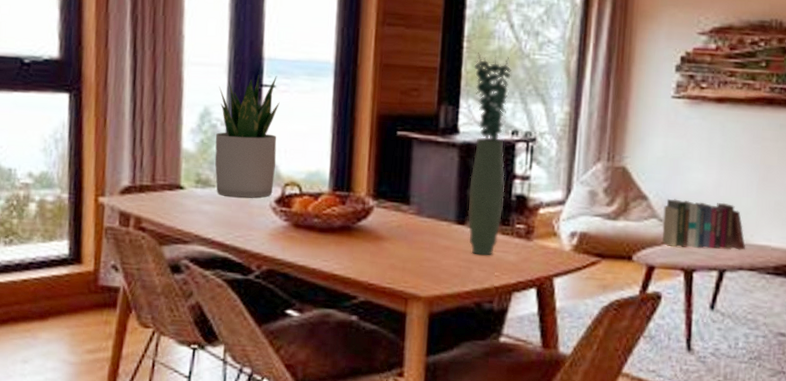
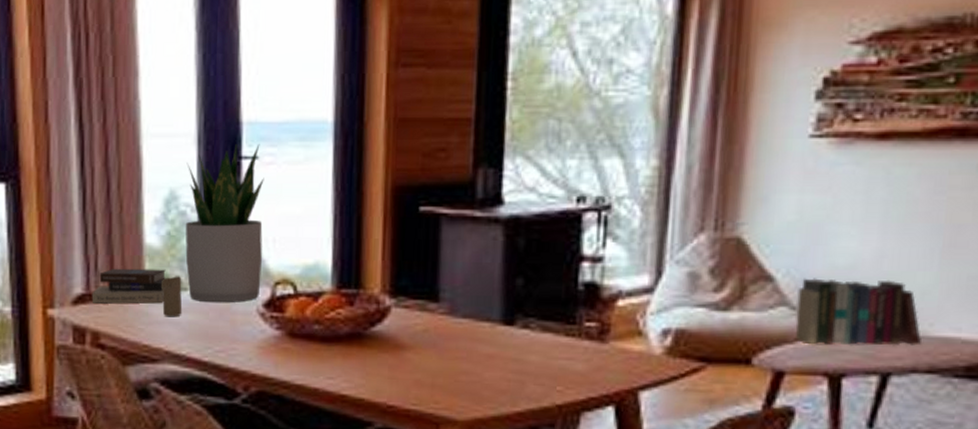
books: none [136,166,198,197] -> present [91,268,166,304]
candle: none [194,175,211,208] -> present [161,276,183,317]
vase: present [467,53,511,256] -> none [517,94,575,365]

